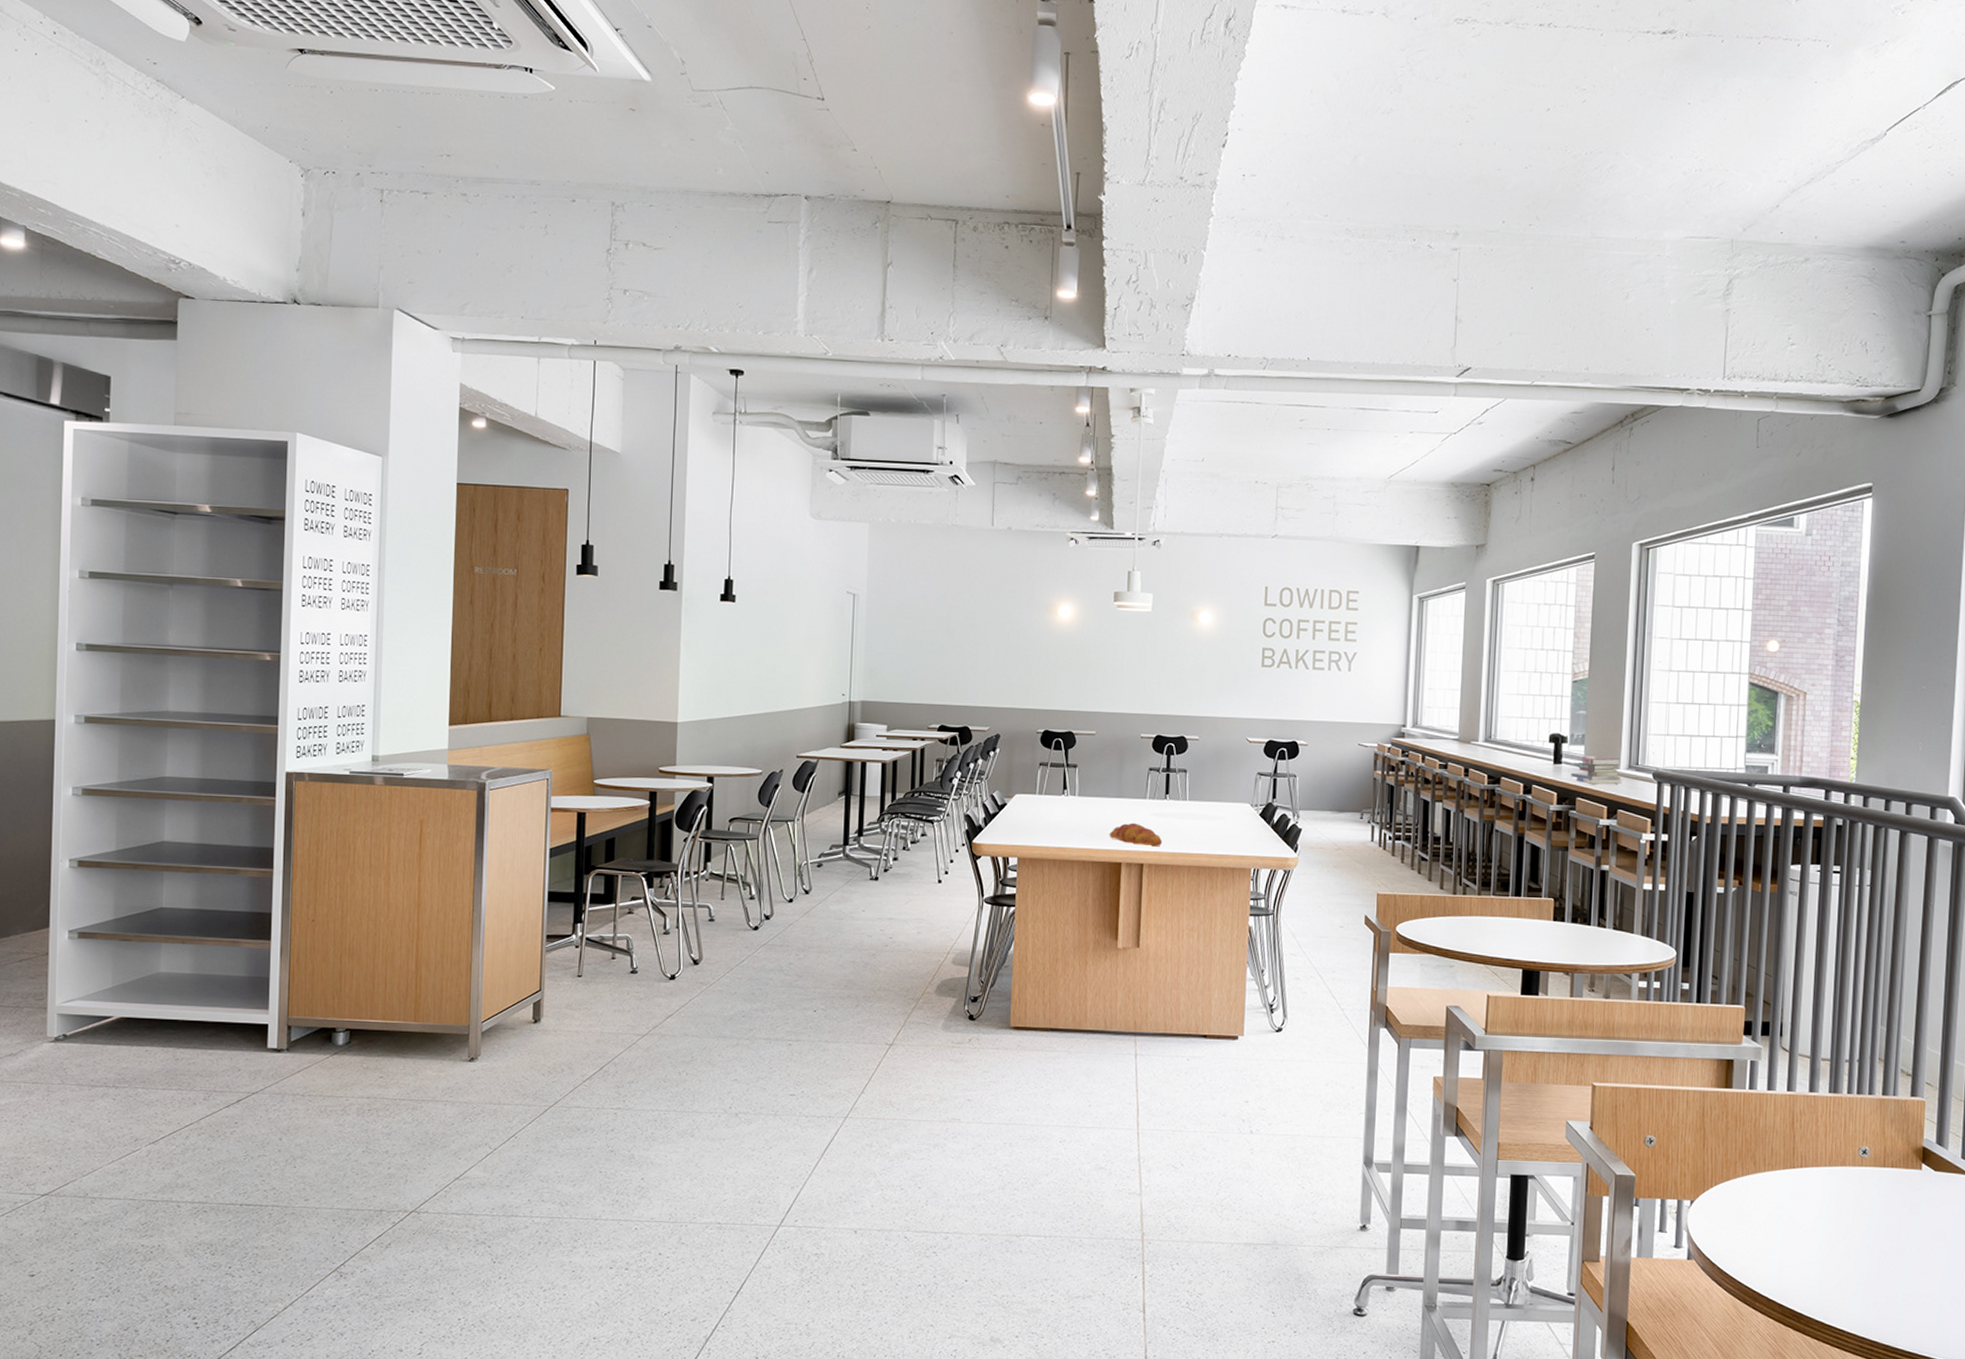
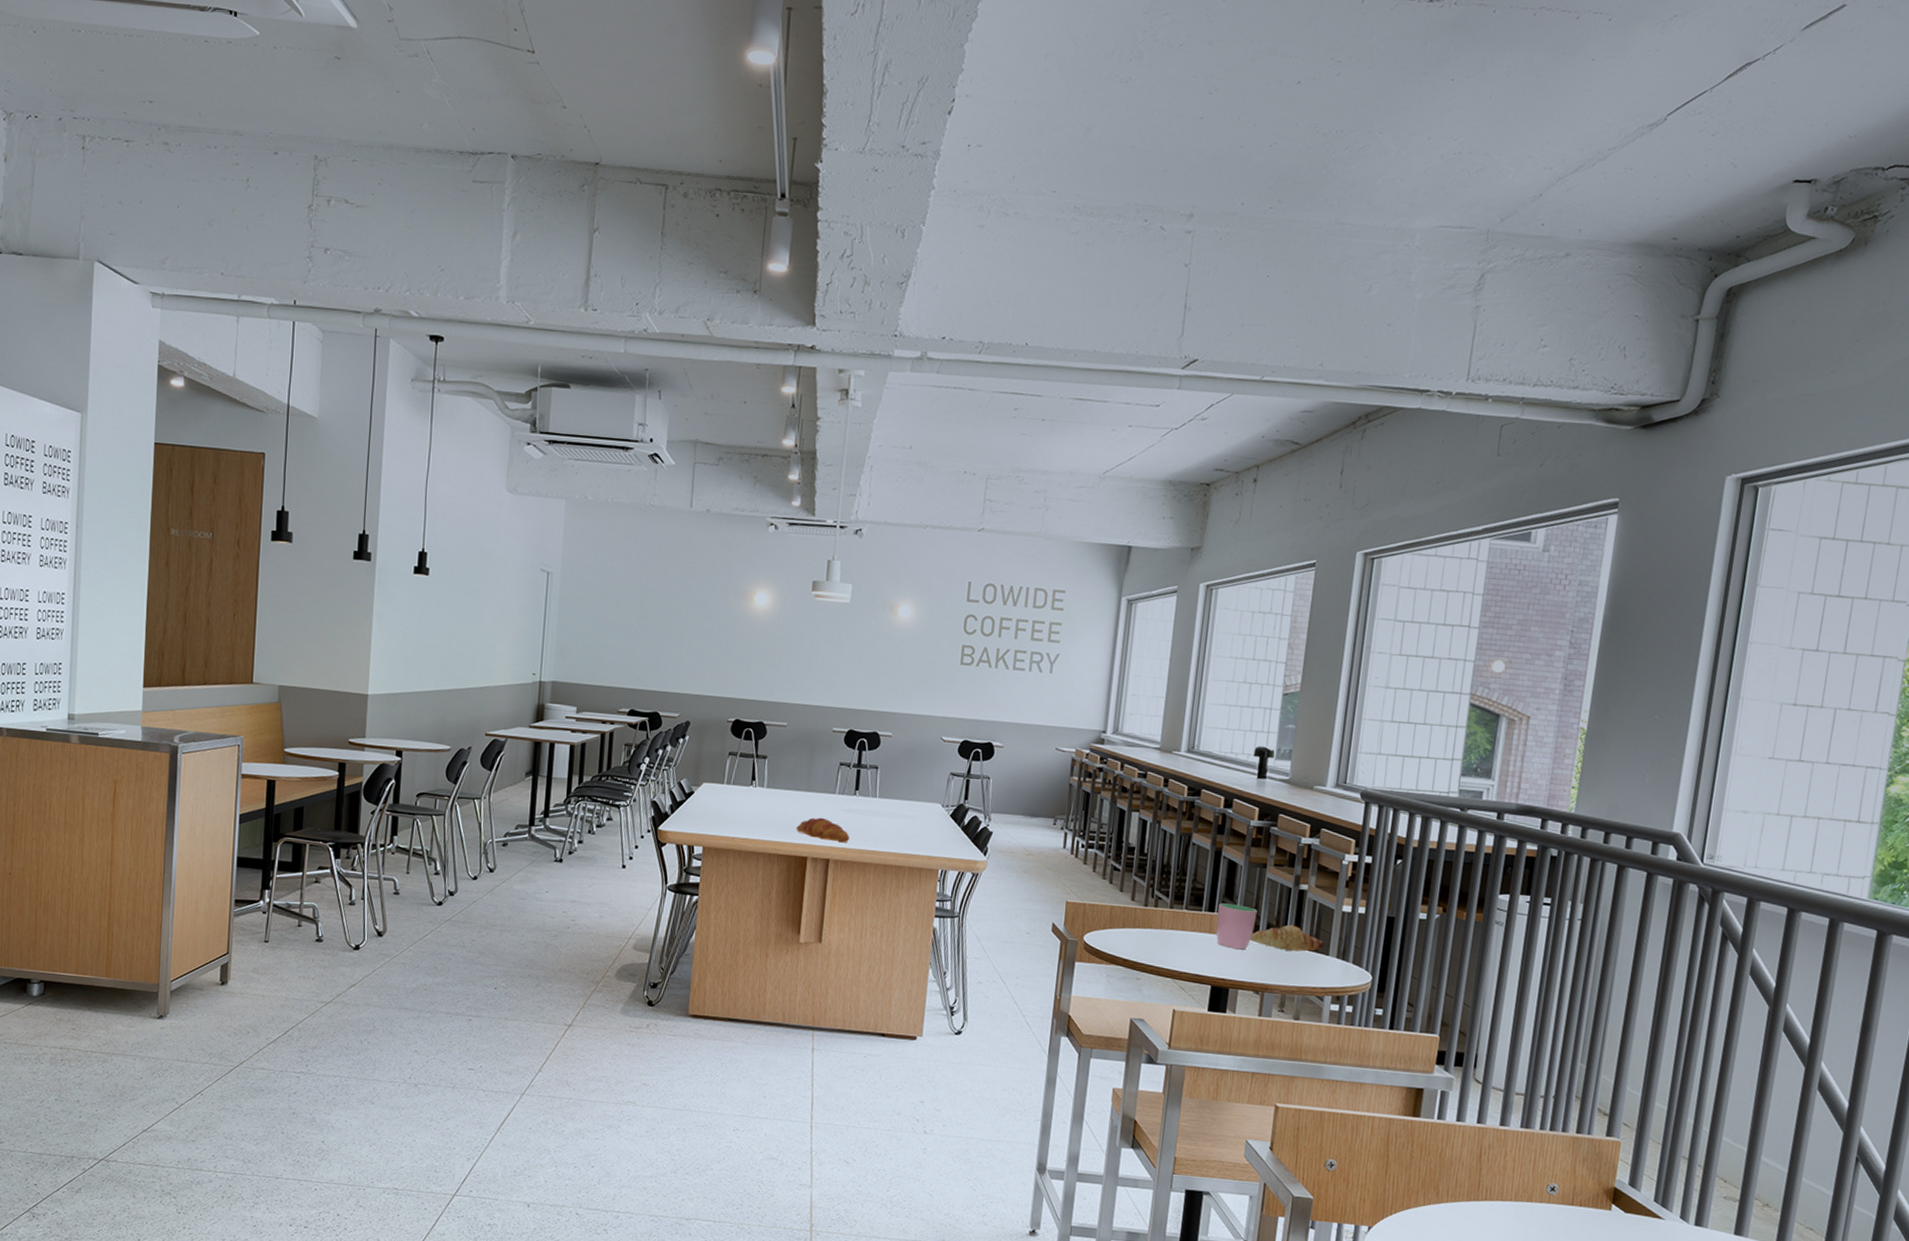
cup: none [1523,887,1562,932] -> present [1215,903,1258,950]
croissant: none [1557,905,1629,931] -> present [1250,924,1325,952]
books: present [1571,755,1622,785] -> none [1275,771,1328,803]

